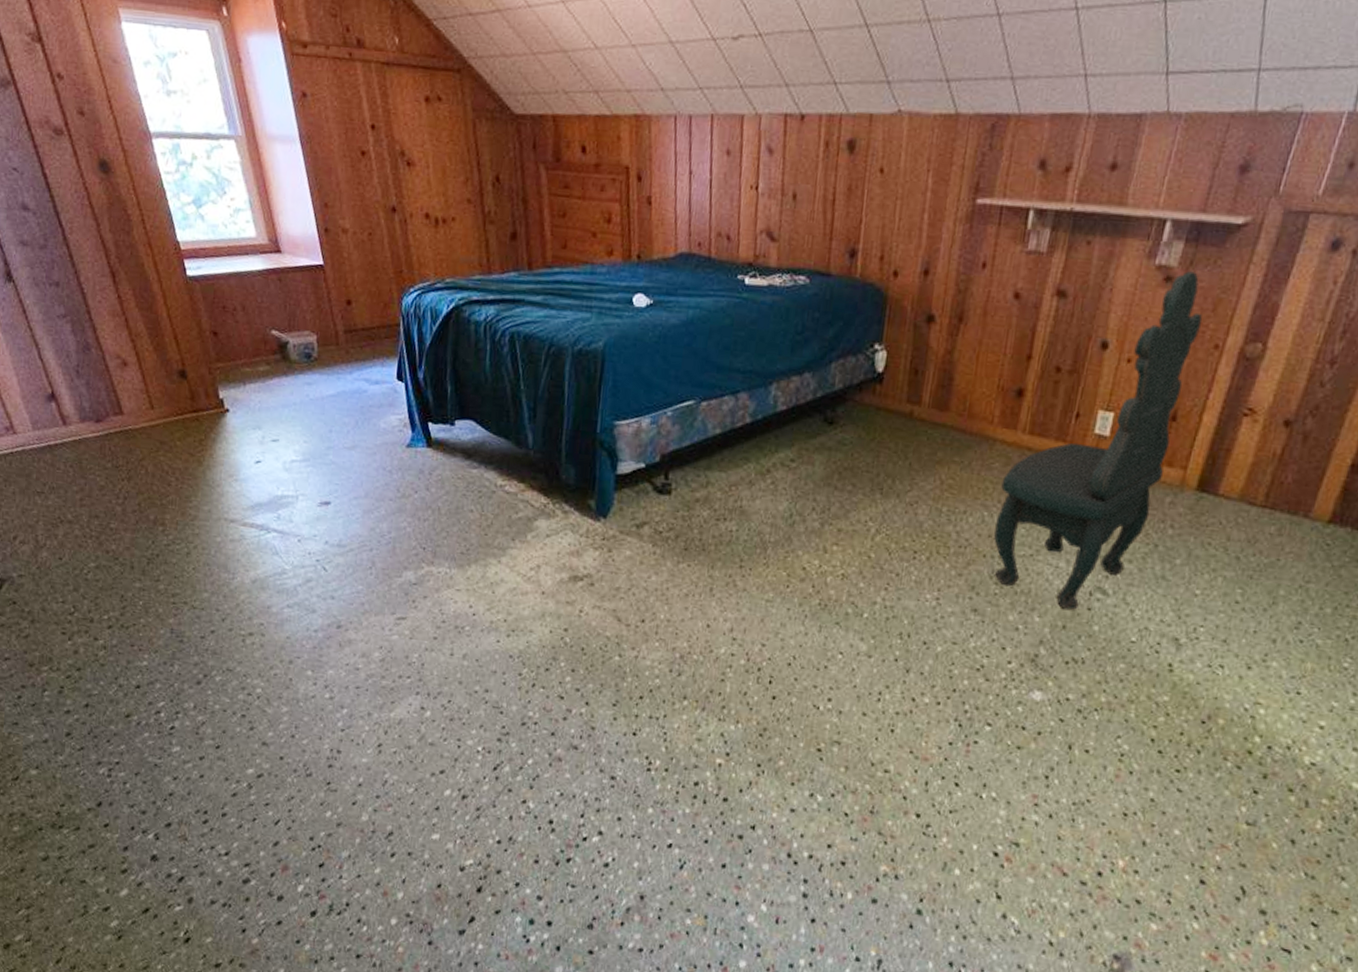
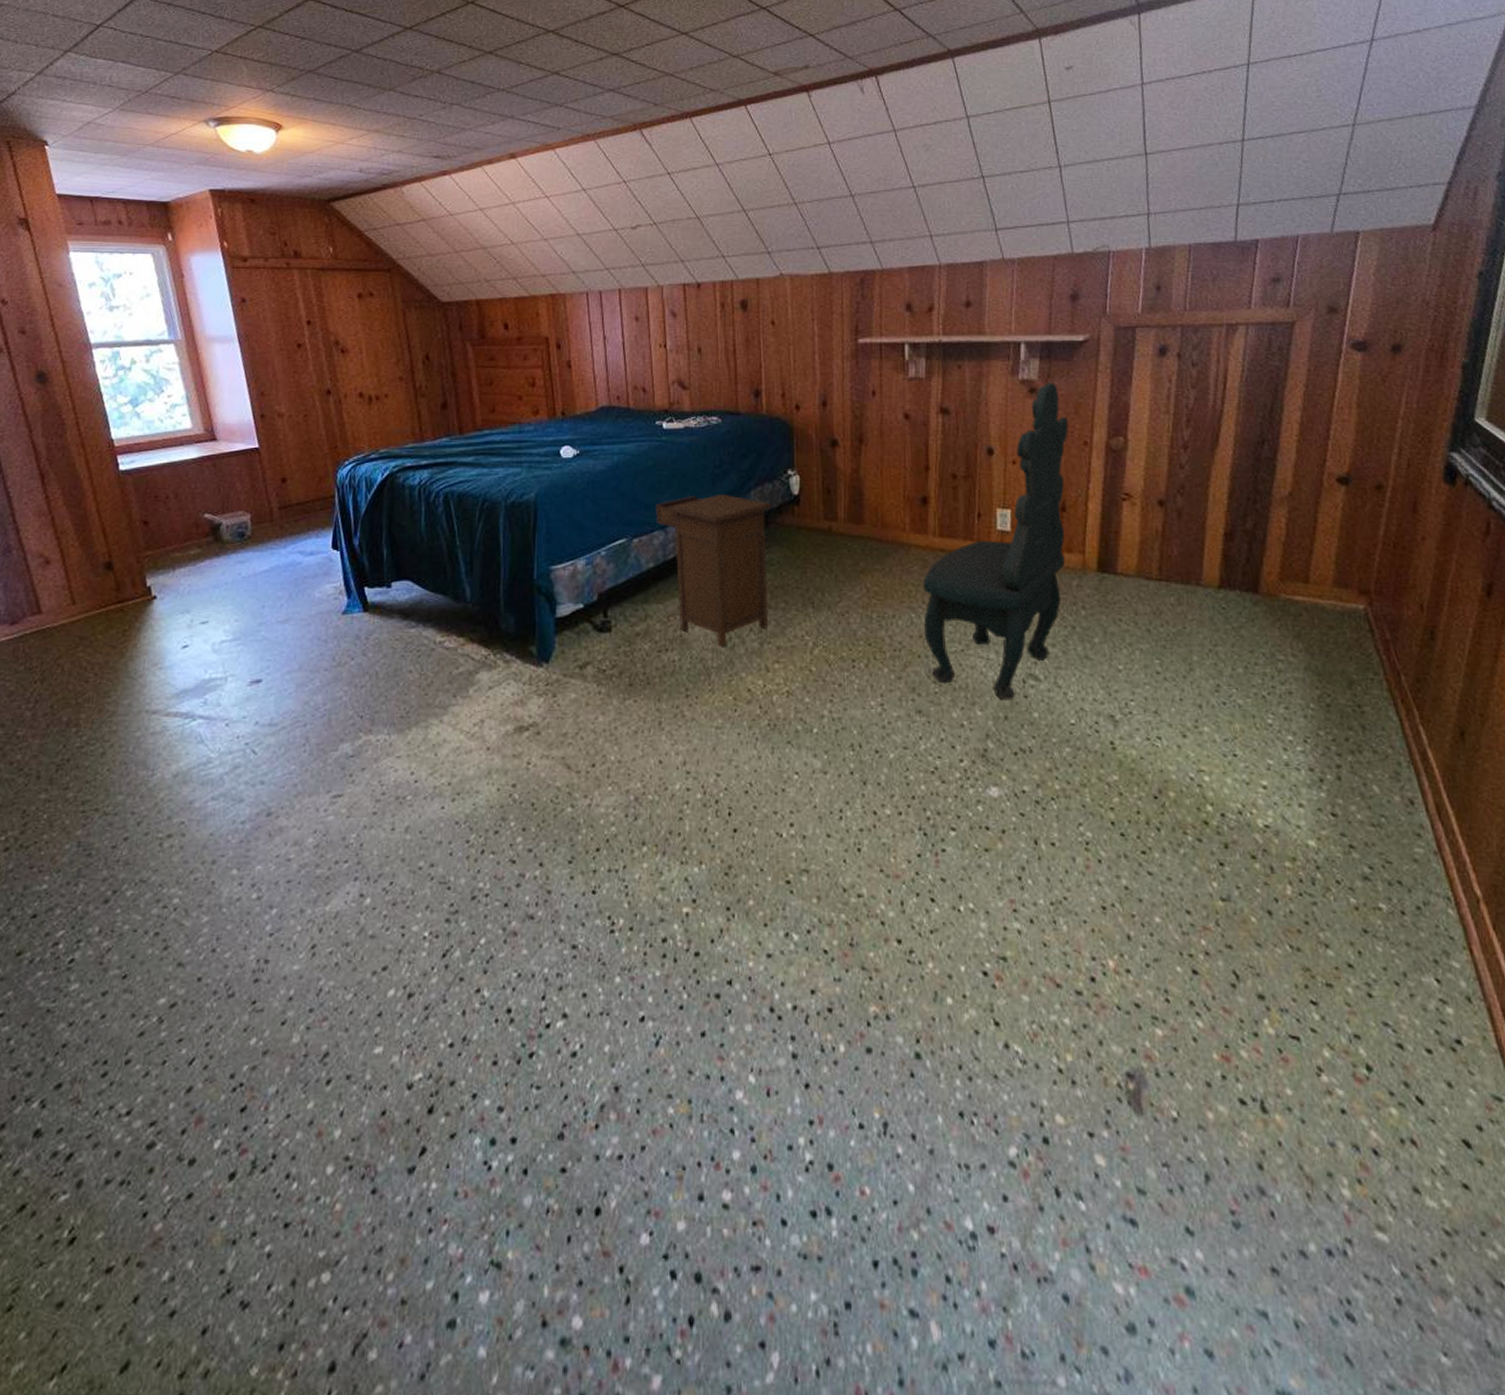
nightstand: none [727,362,853,524] -> present [656,495,772,647]

